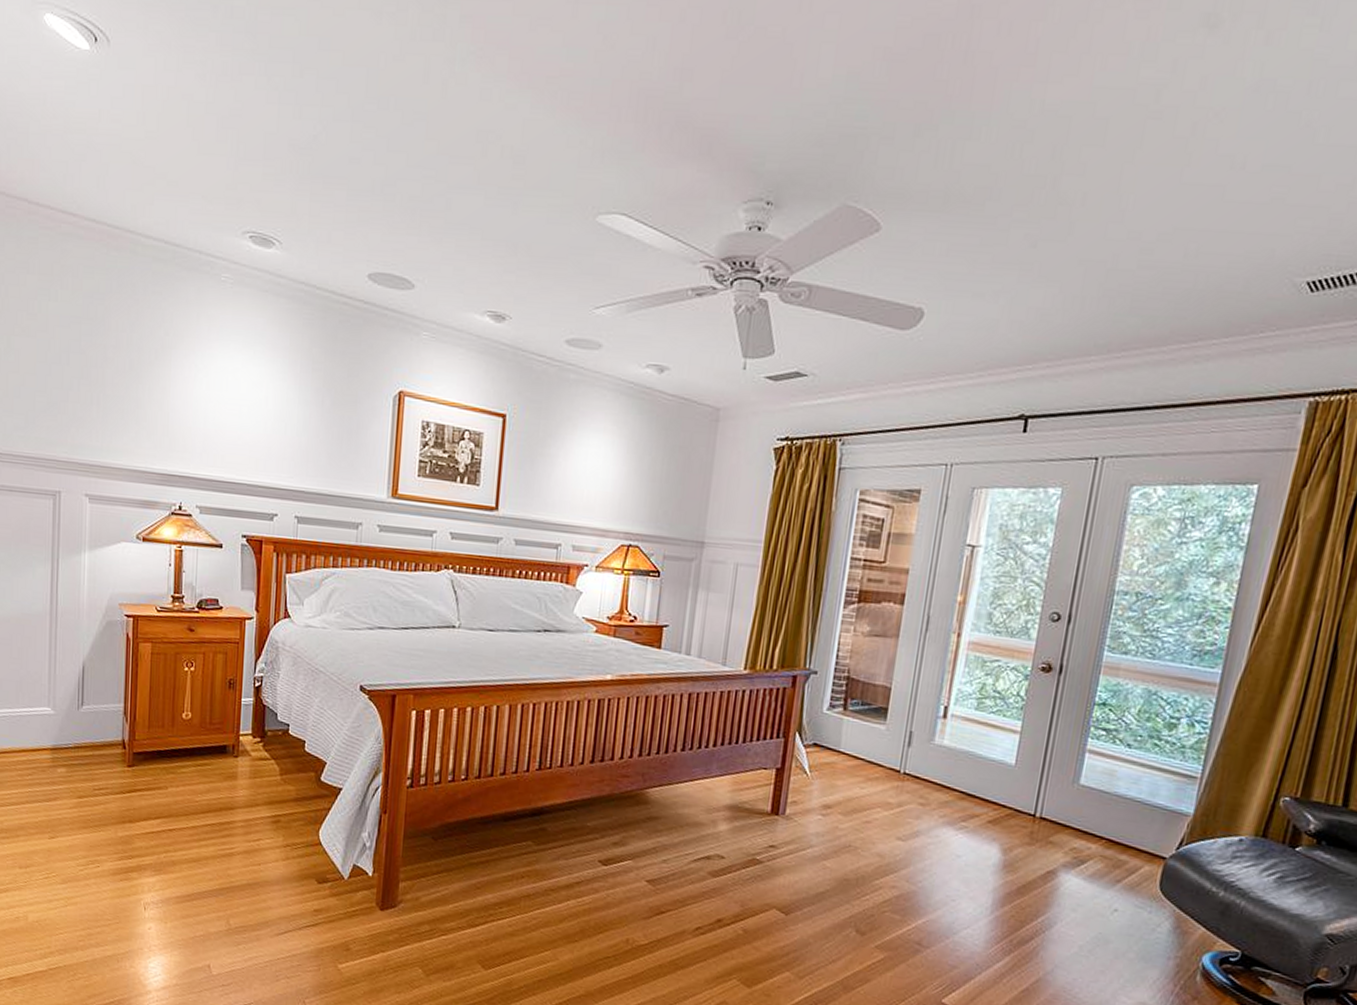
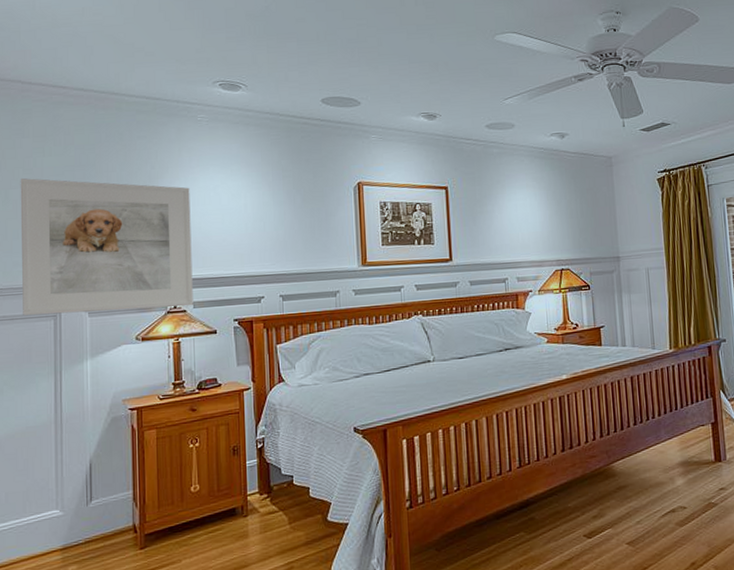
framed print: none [22,325,206,511] -> present [20,178,193,316]

